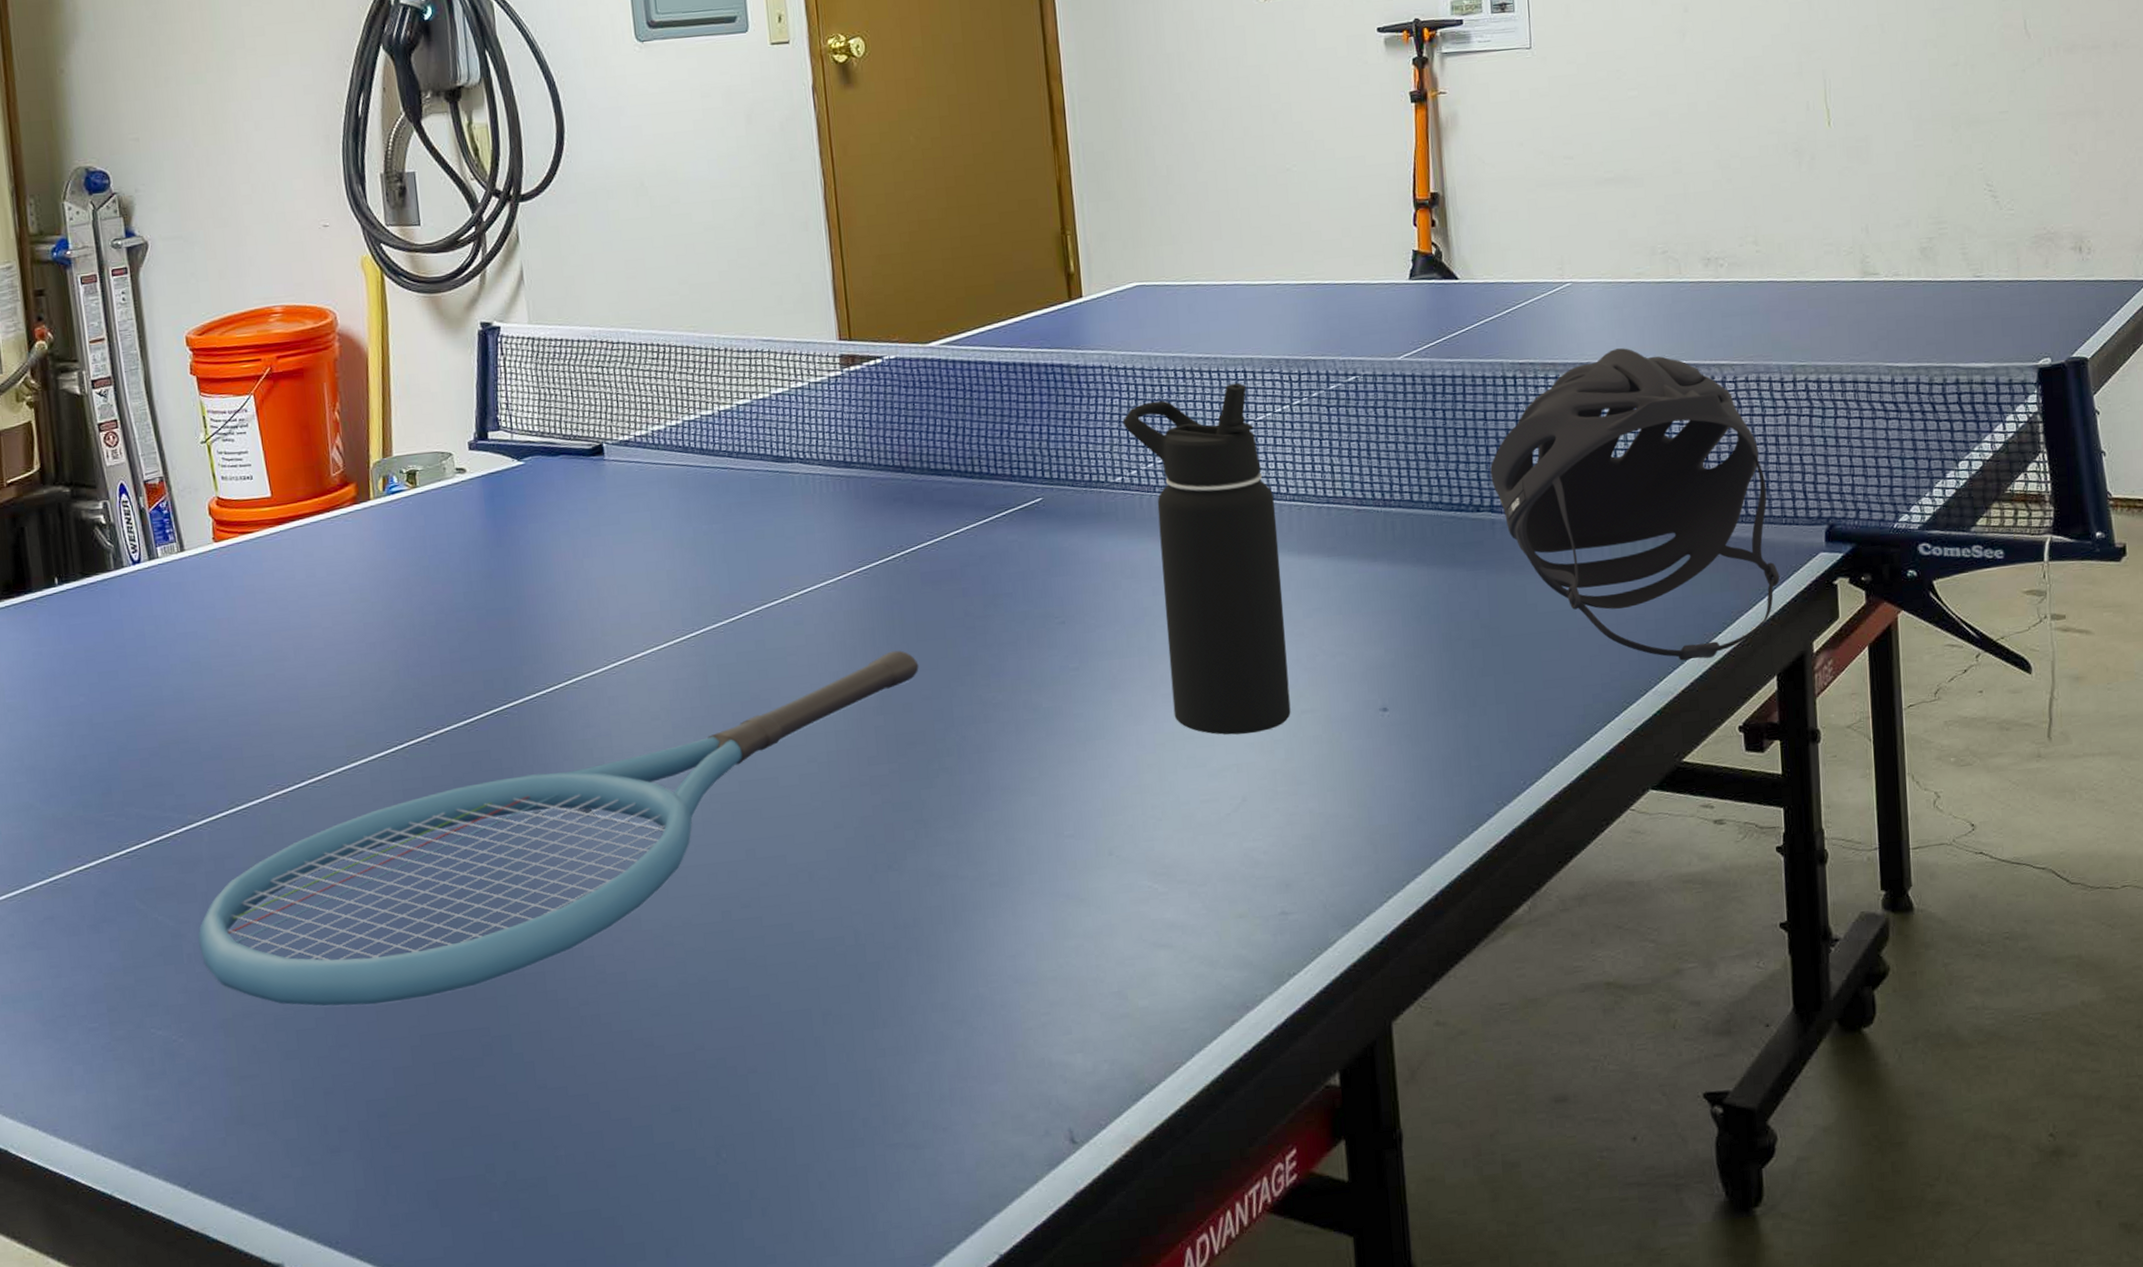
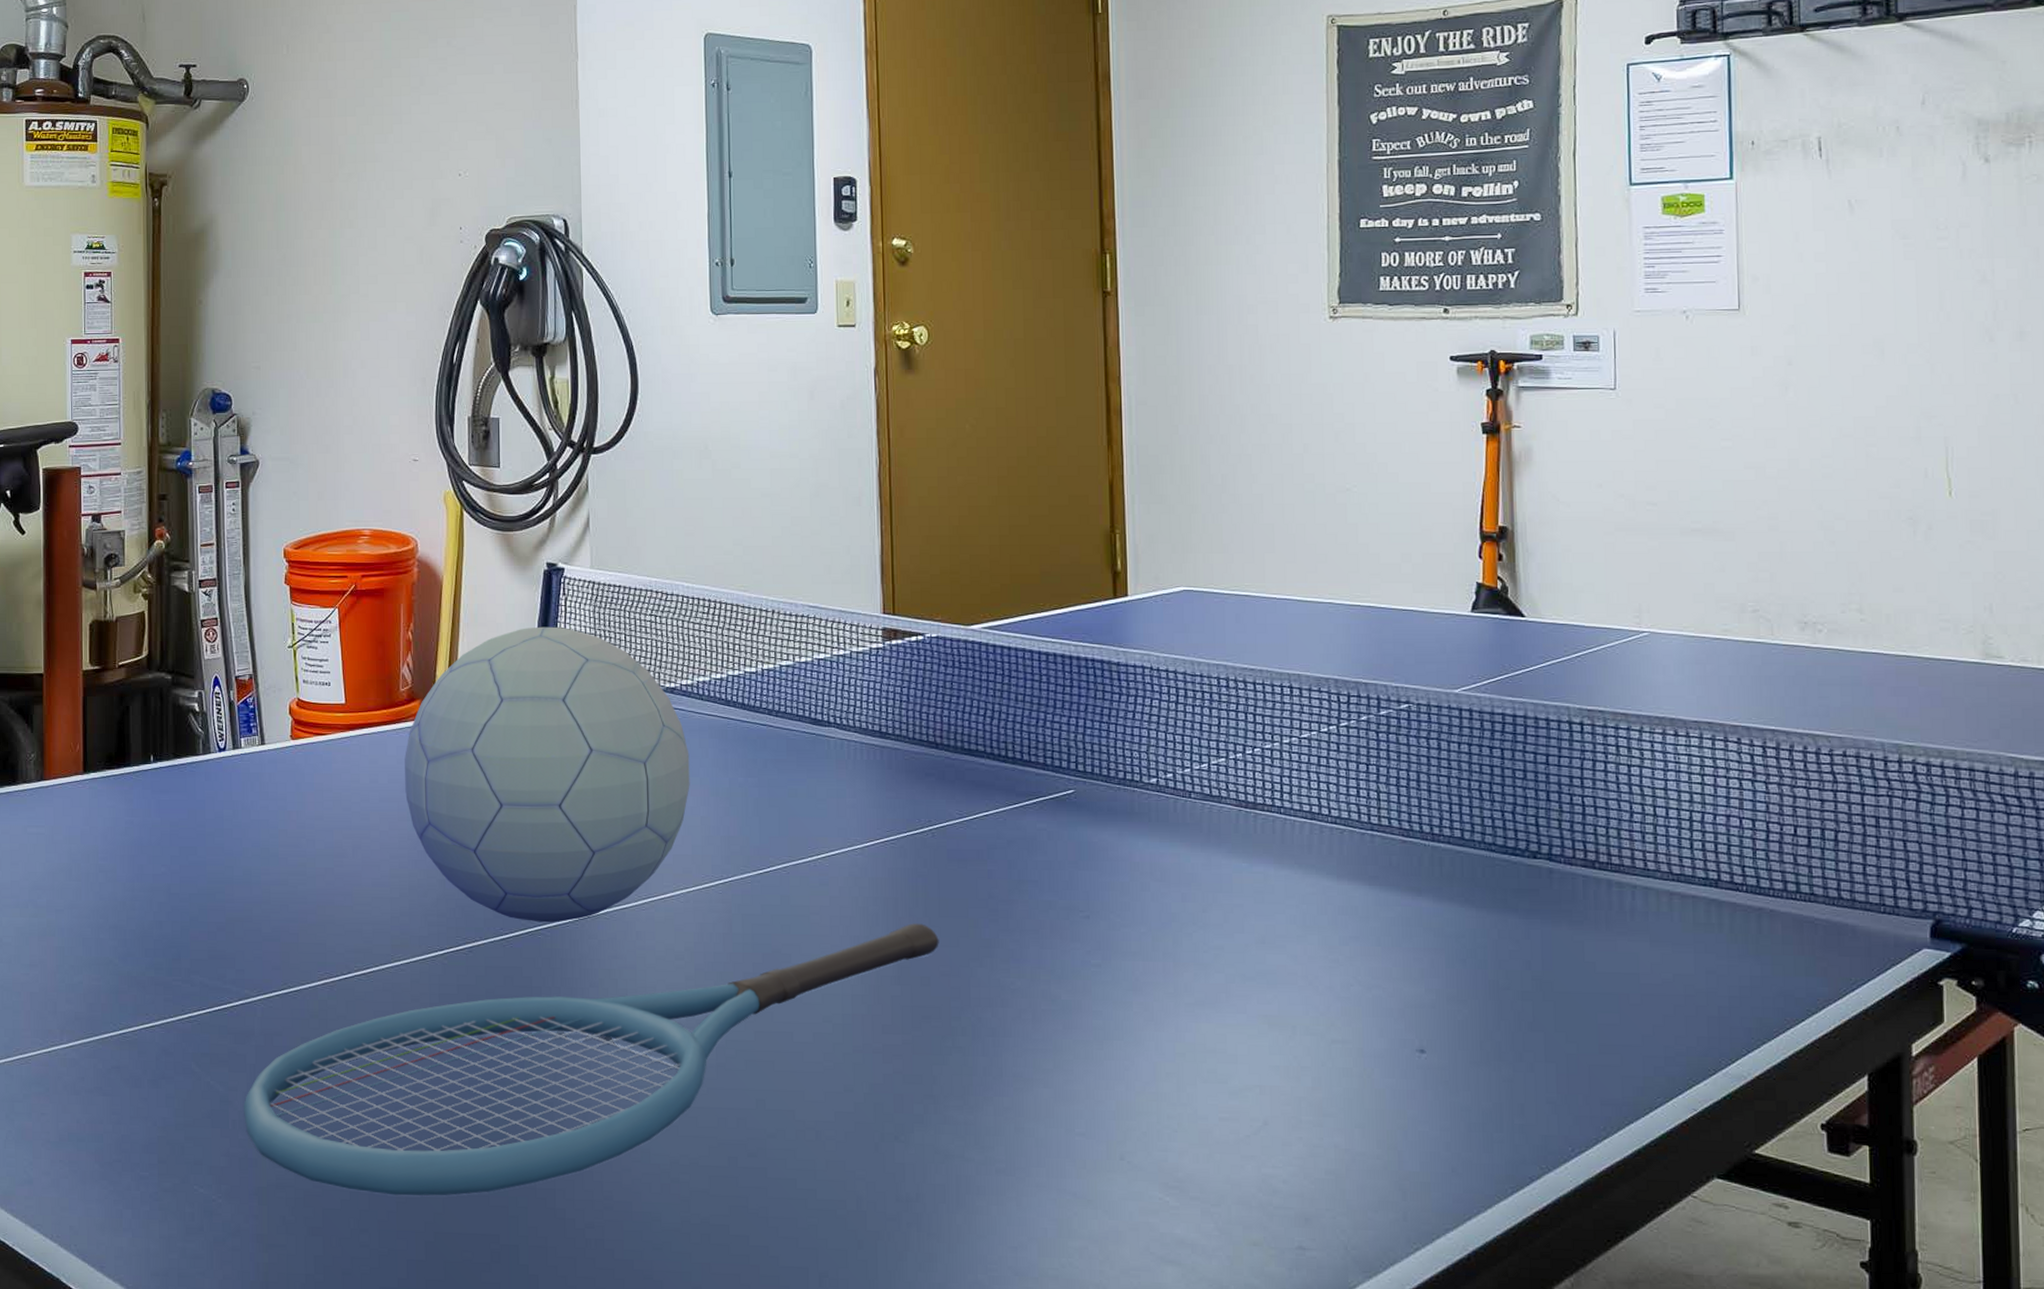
ball: none [342,389,653,702] -> present [405,626,690,923]
water bottle: present [1122,382,1291,735] -> none [1161,697,1321,1056]
bicycle helmet: present [1490,348,1780,661] -> none [1550,706,1875,1045]

